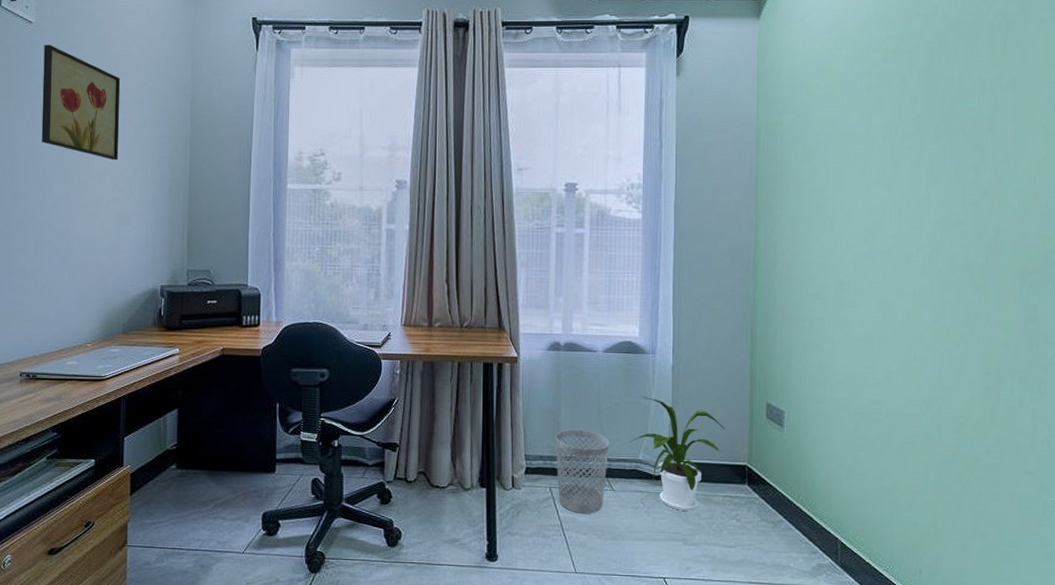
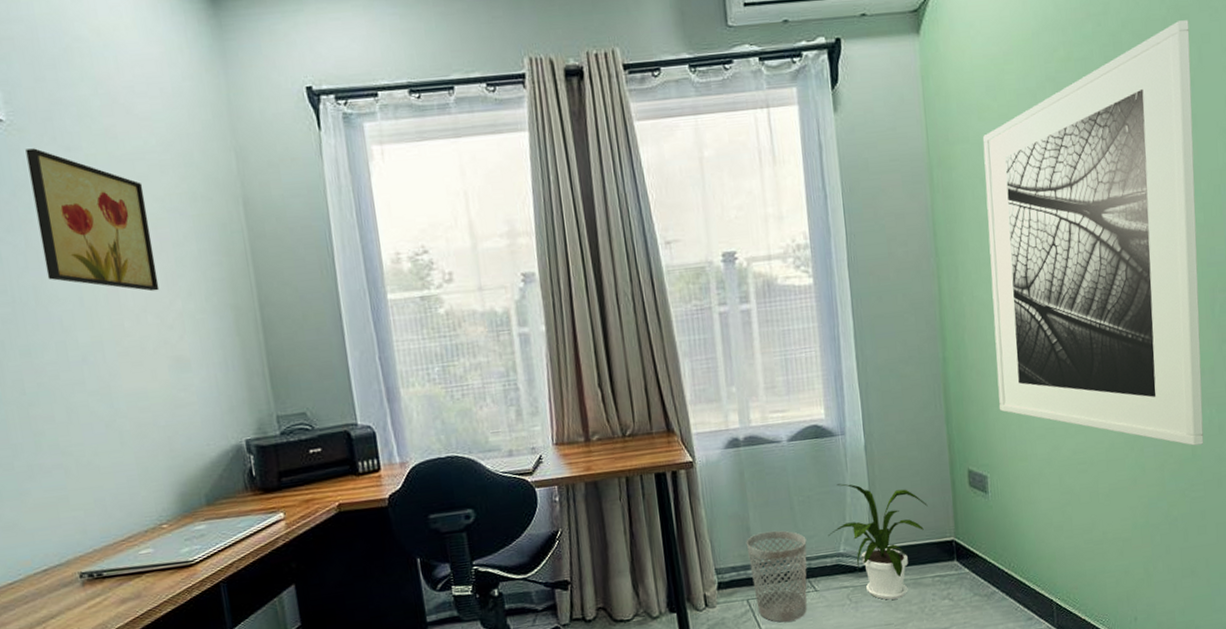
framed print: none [801,27,1015,414] -> present [983,20,1204,446]

